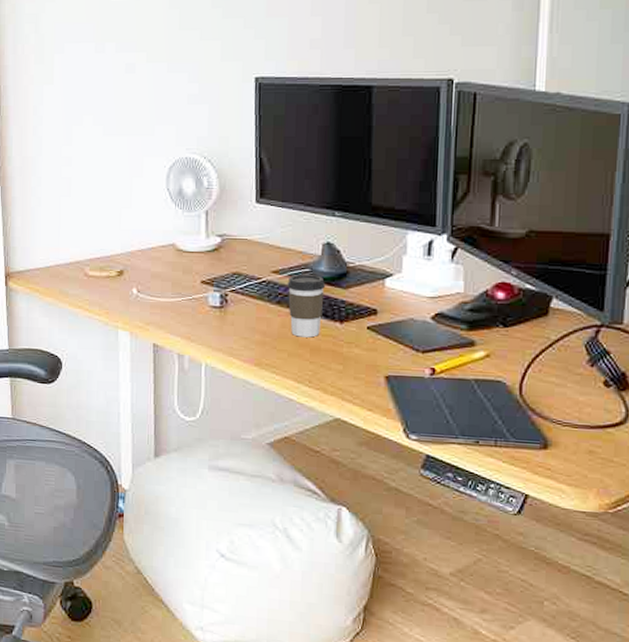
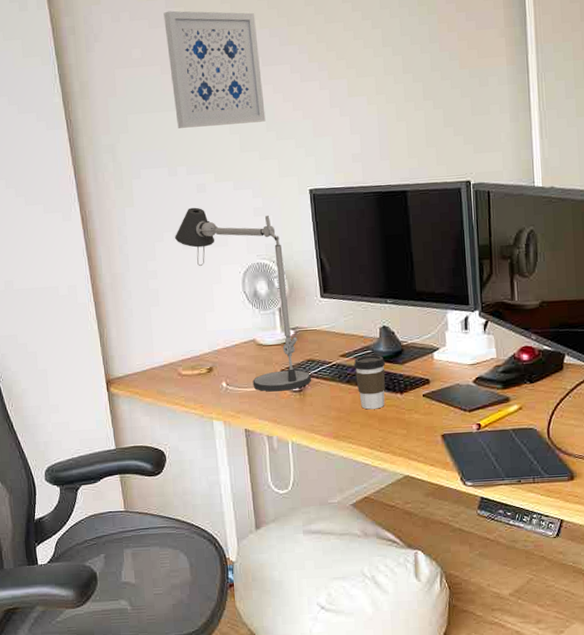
desk lamp: none [96,89,235,305] -> present [175,207,311,392]

